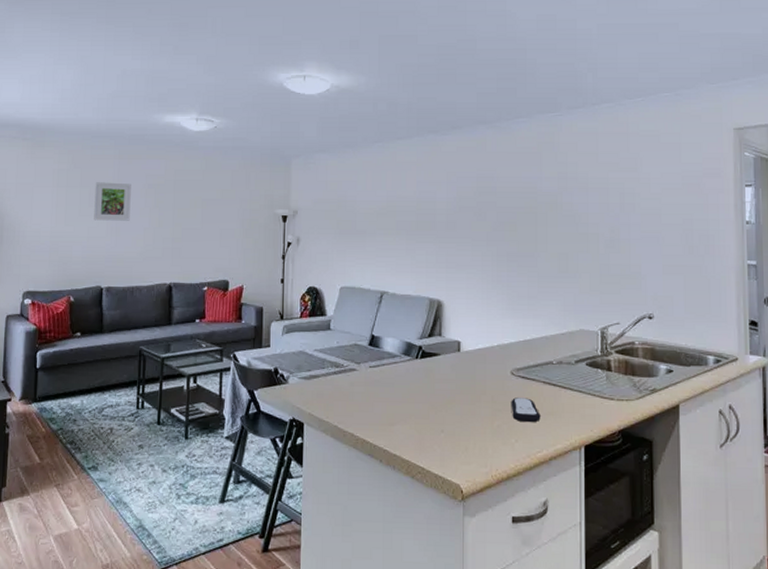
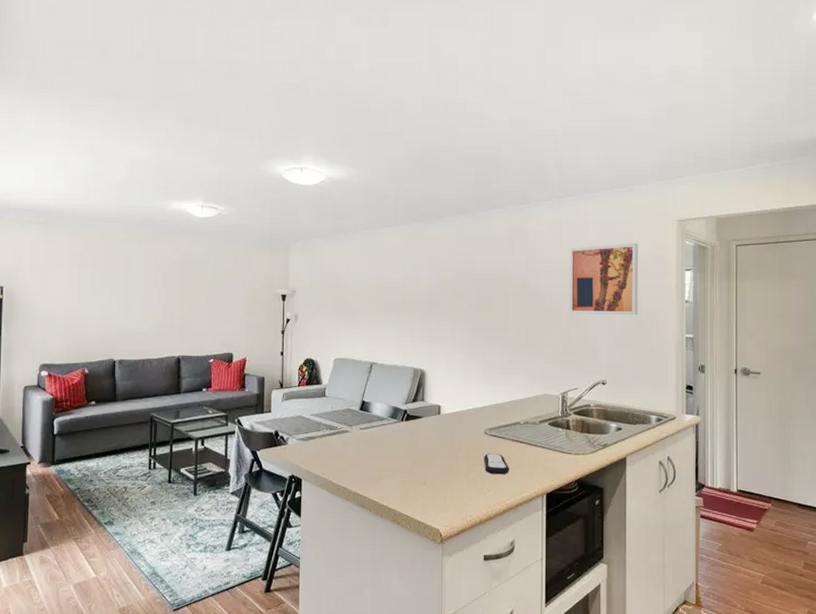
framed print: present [94,182,131,221] -> none [106,264,141,299]
wall art: none [607,155,689,239] -> present [569,243,638,316]

